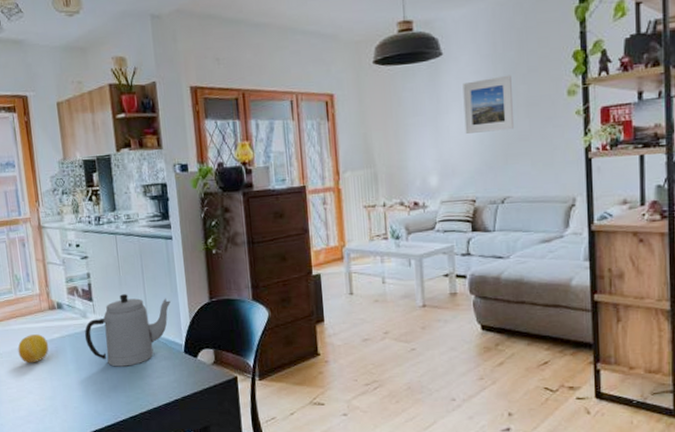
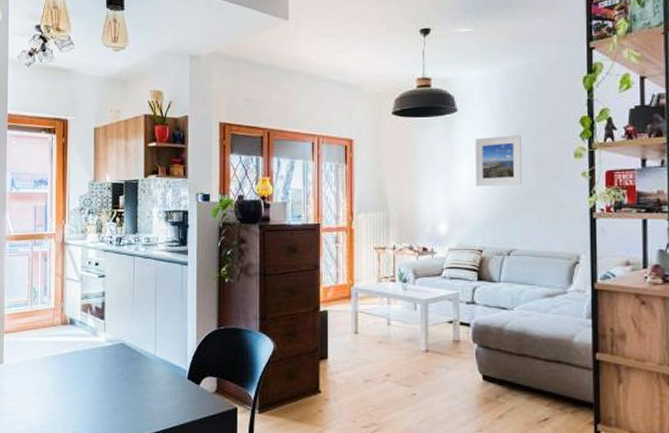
fruit: present [18,334,49,364] -> none [26,348,57,377]
teapot: present [84,294,171,367] -> none [92,315,179,388]

